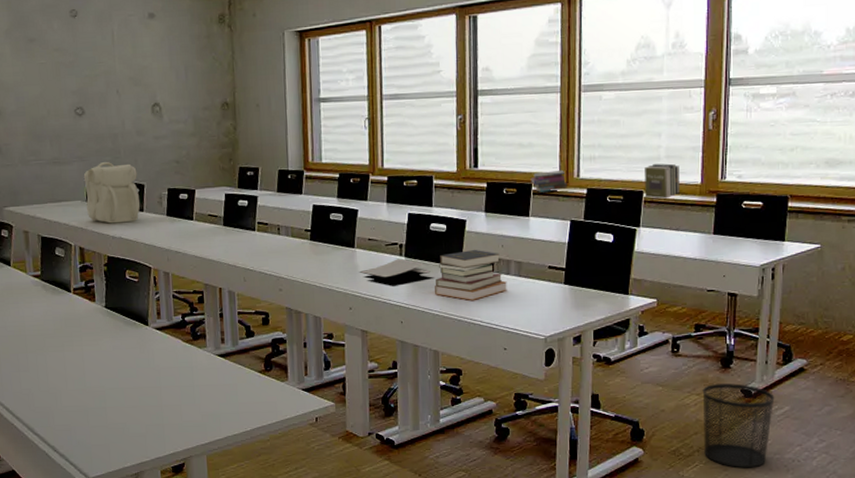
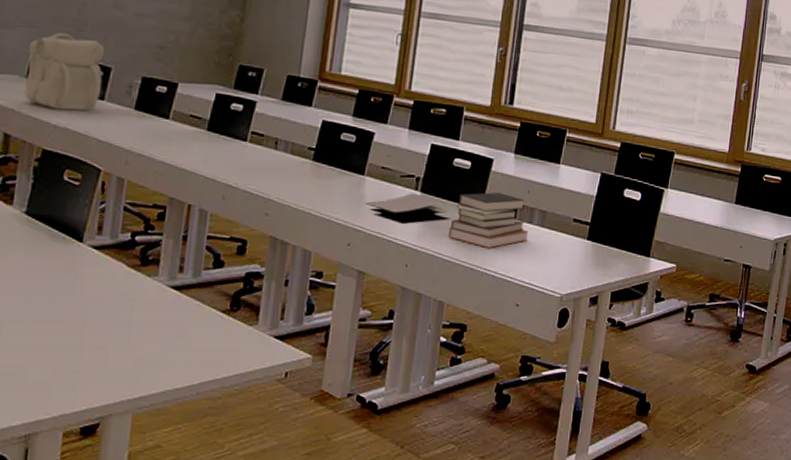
books: present [531,169,567,192] -> none [566,119,602,141]
books: present [645,163,680,199] -> none [676,126,710,163]
waste bin: present [702,383,775,468] -> none [706,358,776,449]

